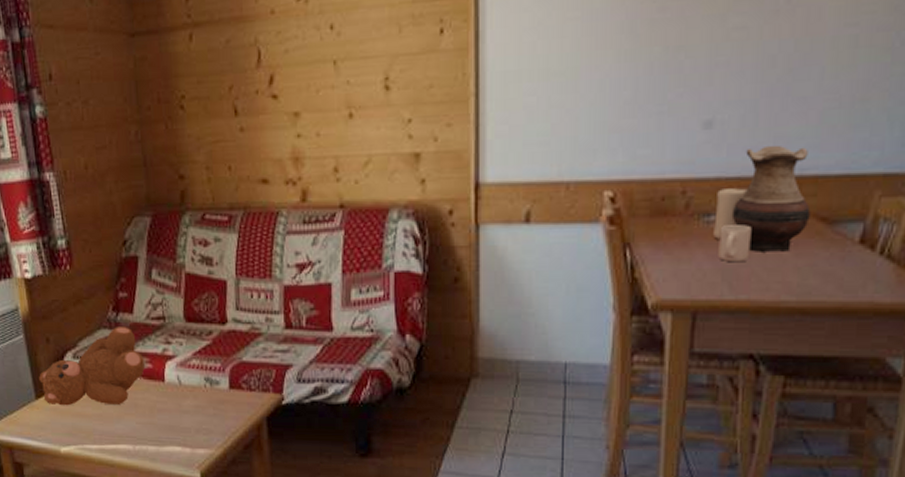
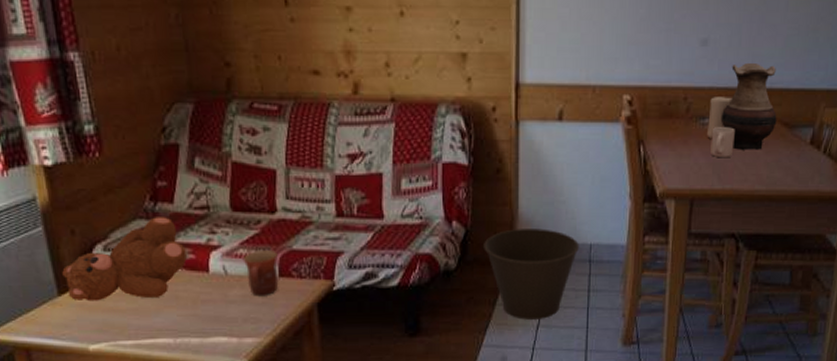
mug: none [195,360,230,407] -> present [242,249,279,295]
basket: none [440,344,551,447] -> present [484,228,579,321]

